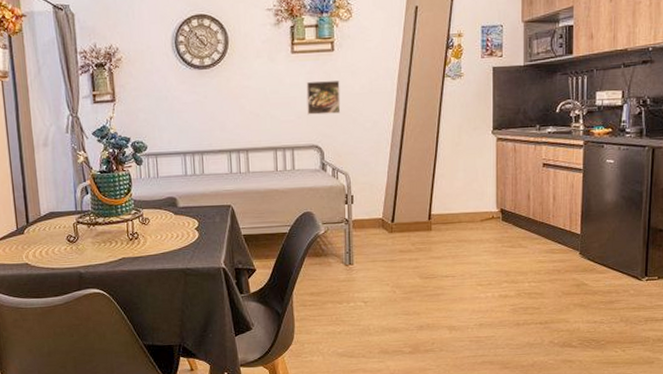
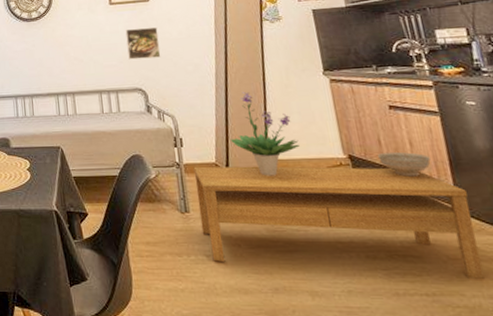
coffee table: none [361,219,589,309] -> present [193,166,484,279]
potted plant: none [398,149,460,230] -> present [230,91,300,176]
decorative bowl: none [524,206,567,227] -> present [377,152,431,177]

